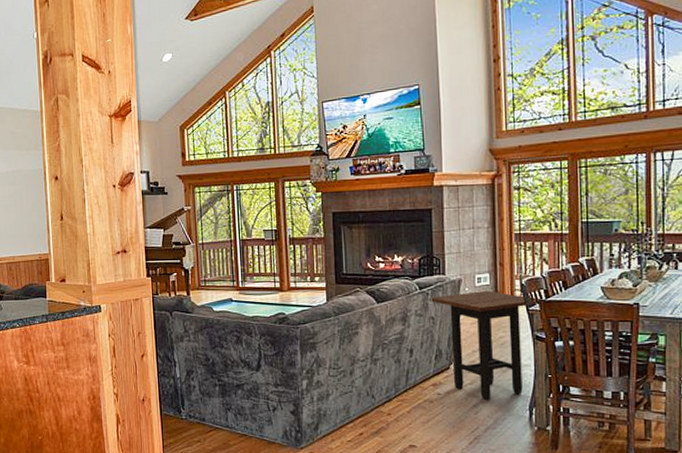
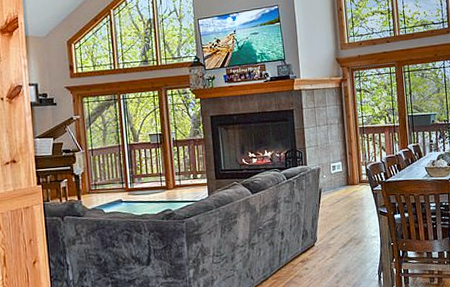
side table: present [430,291,526,400] -> none [295,176,373,270]

